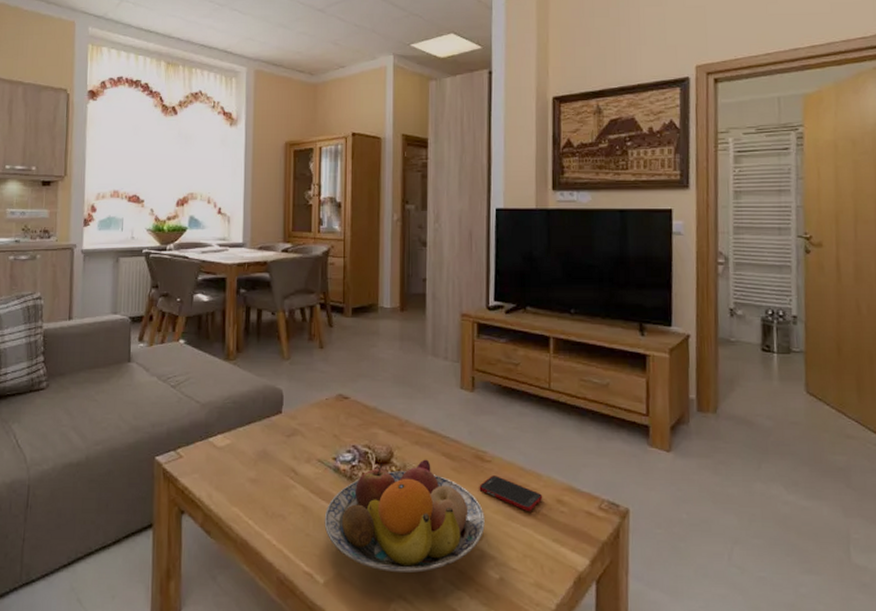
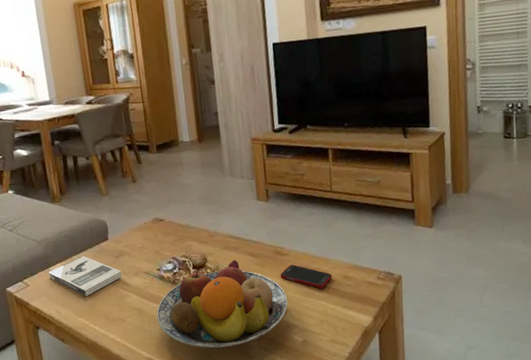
book: none [207,429,290,481] -> present [49,256,122,297]

